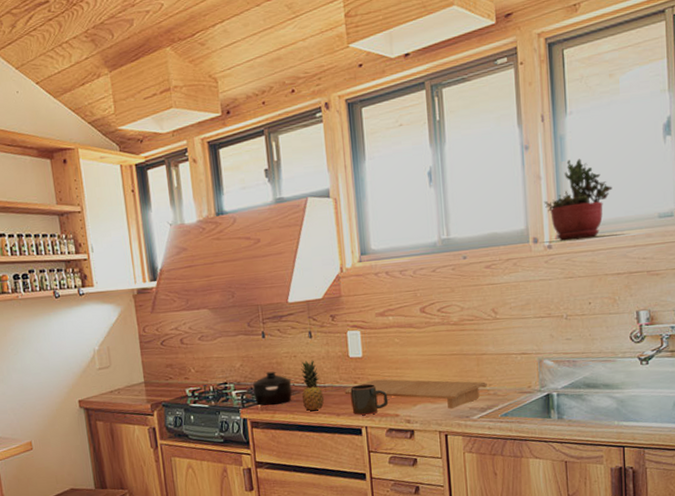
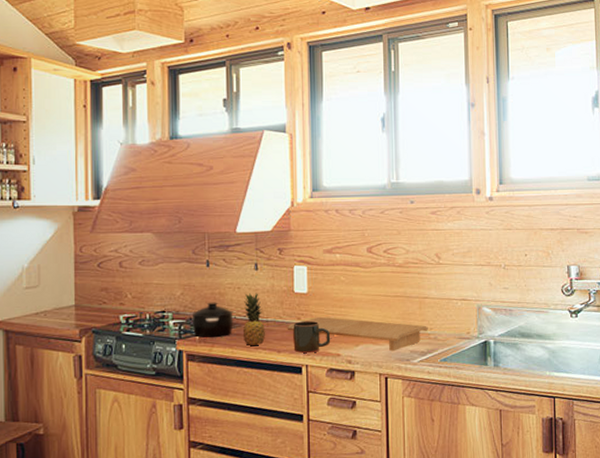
succulent plant: present [540,158,629,244] -> none [482,120,562,196]

